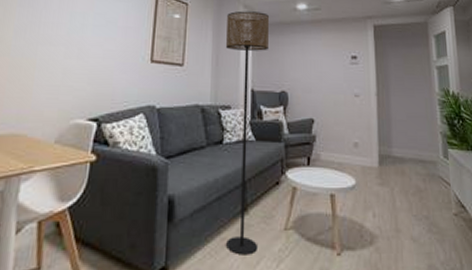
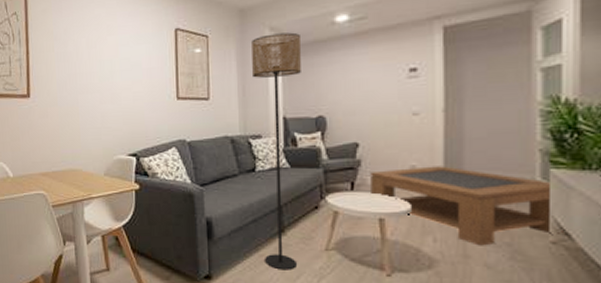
coffee table: none [323,143,461,220] -> present [371,166,563,246]

